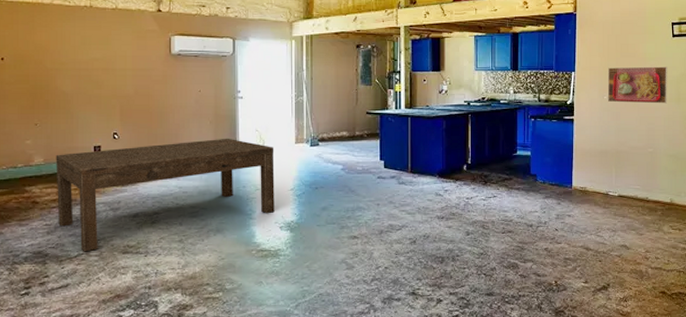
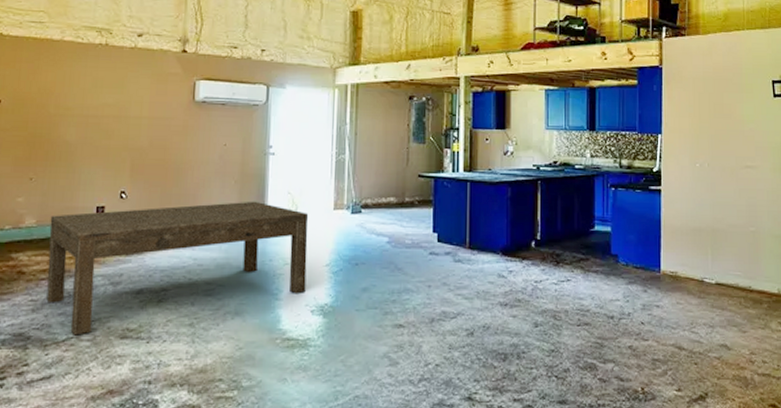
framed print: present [607,66,668,104] -> none [700,130,771,174]

